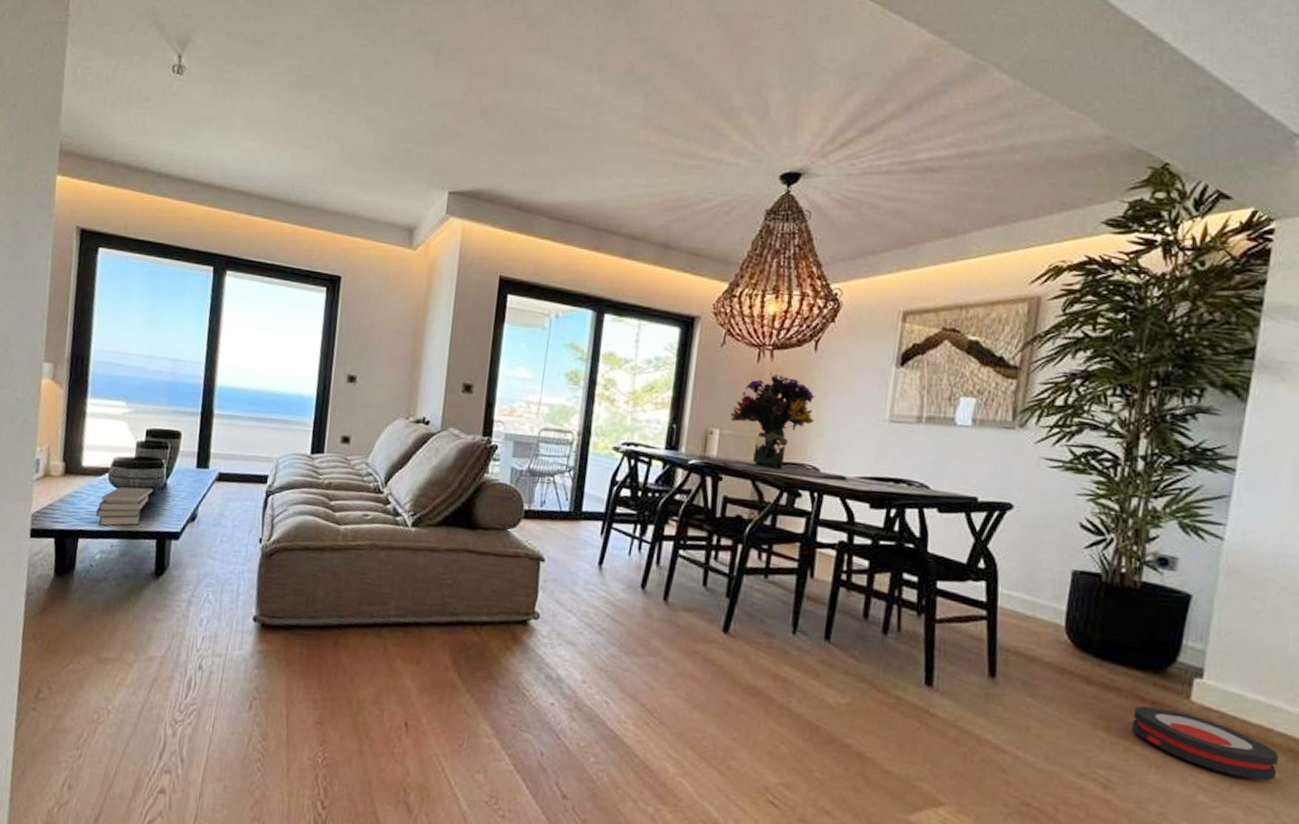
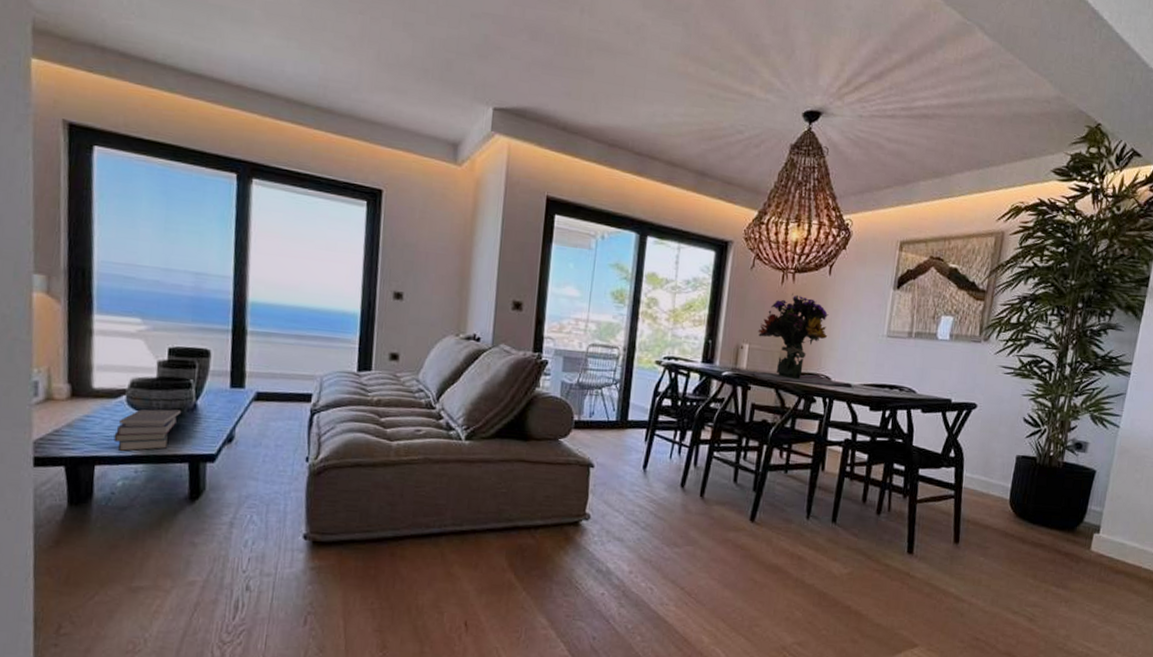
robot vacuum: present [1132,706,1279,781] -> none [1051,557,1144,605]

